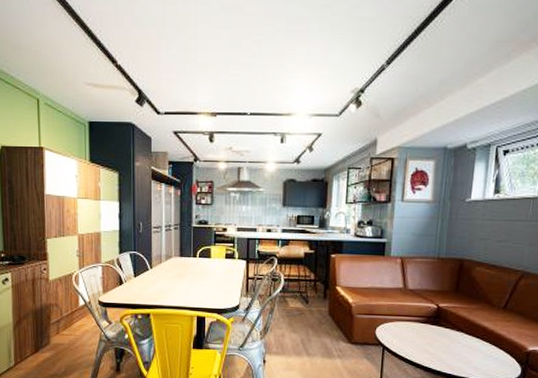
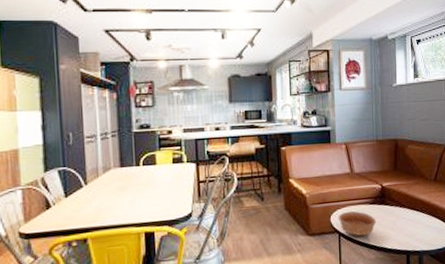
bowl: none [384,326,427,354] -> present [338,210,377,236]

